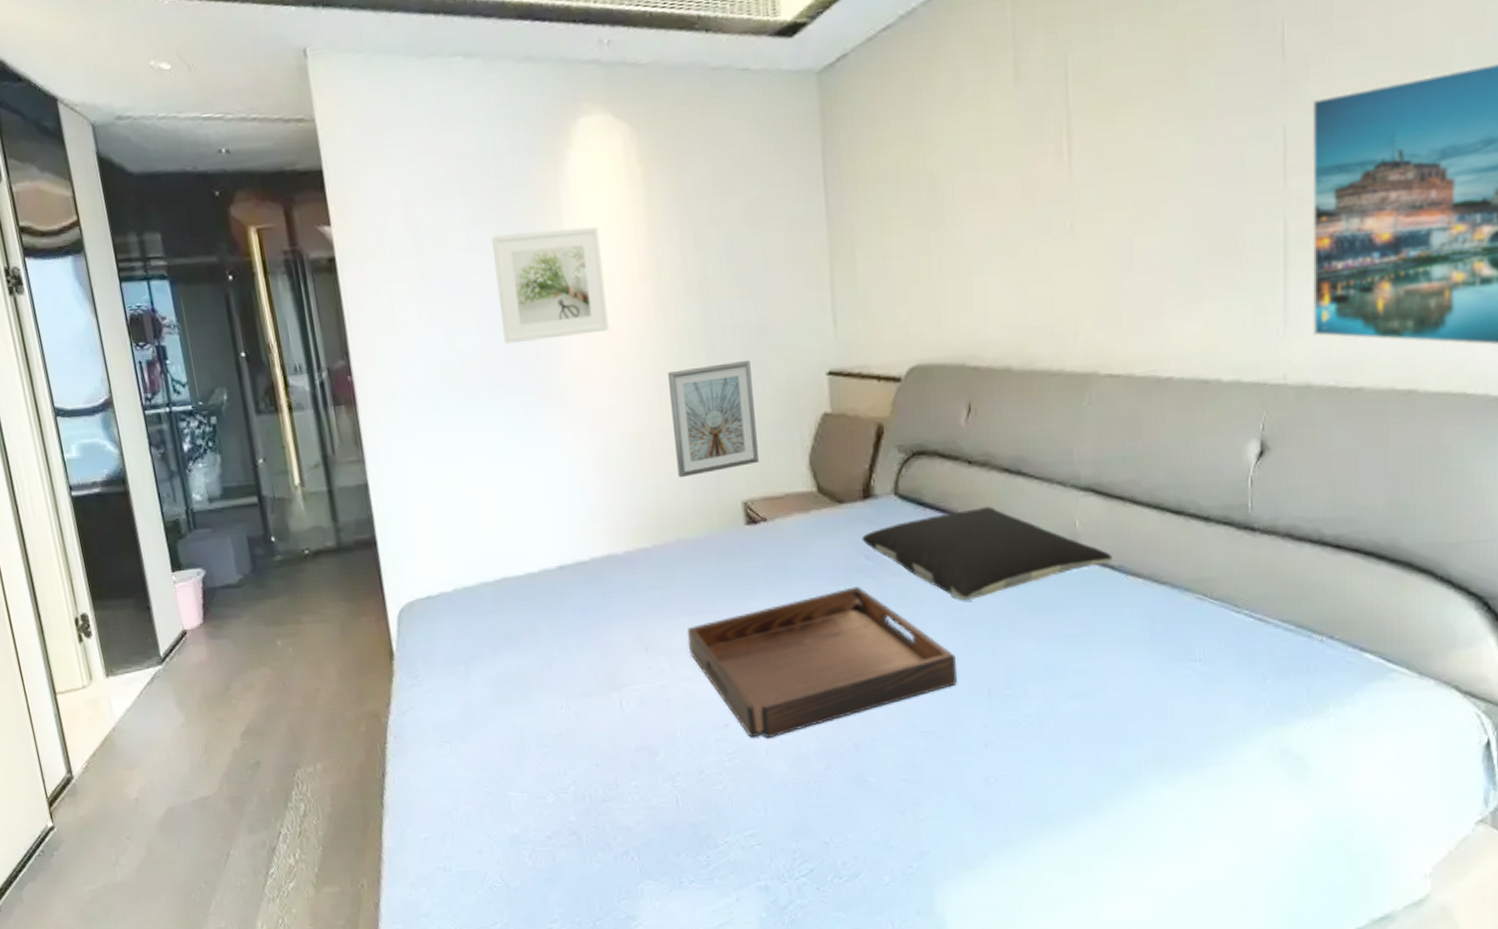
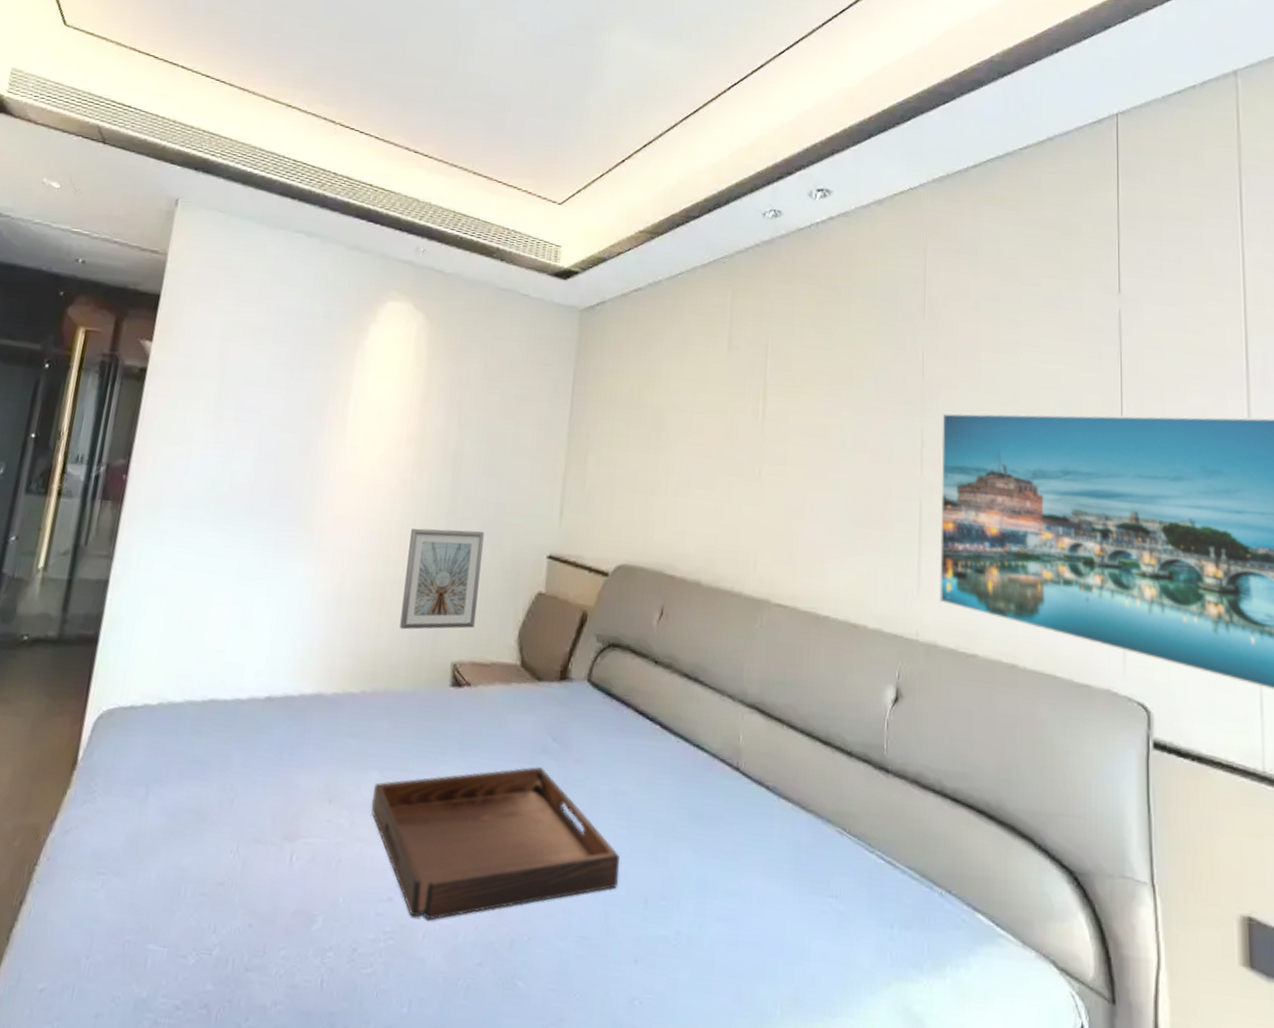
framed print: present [492,227,609,344] -> none [275,380,381,481]
pillow: present [861,506,1113,601] -> none [552,707,769,800]

